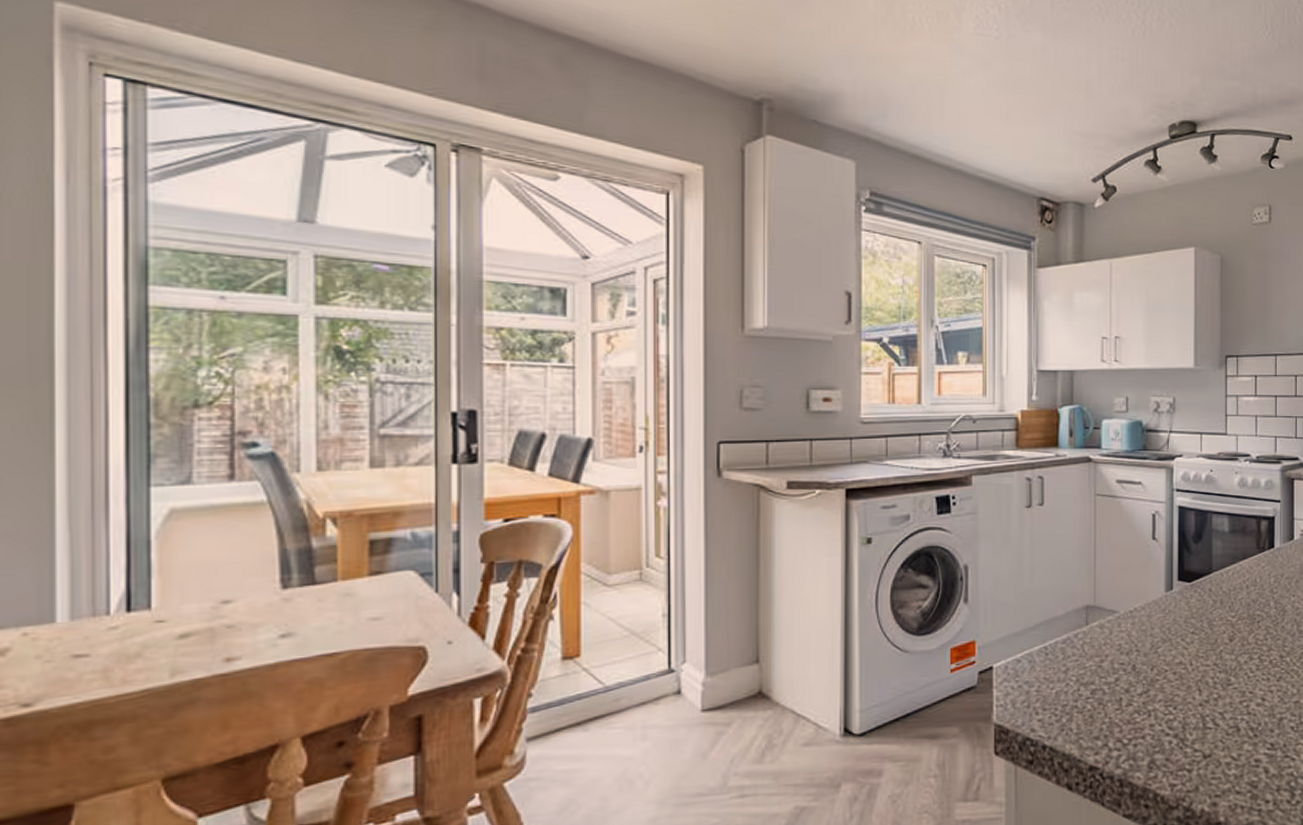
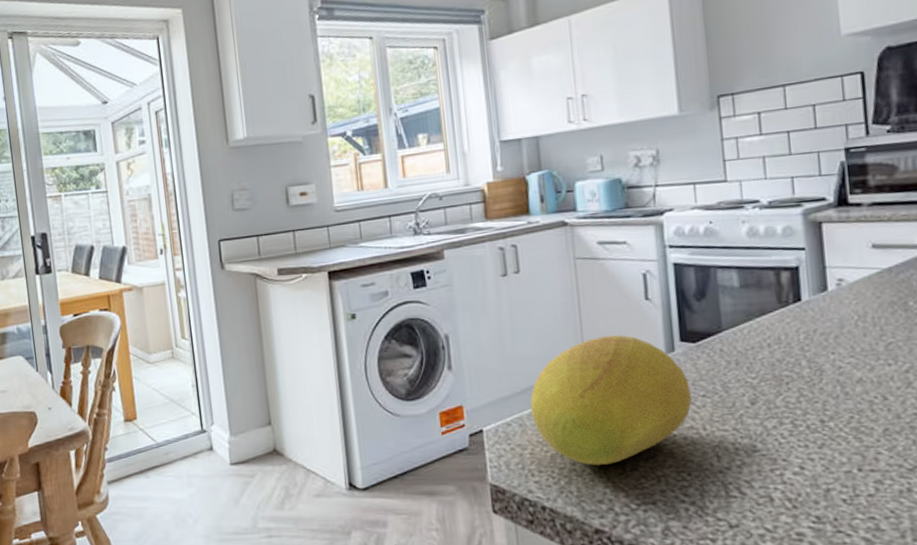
fruit: none [1041,572,1182,702] -> present [530,335,692,465]

